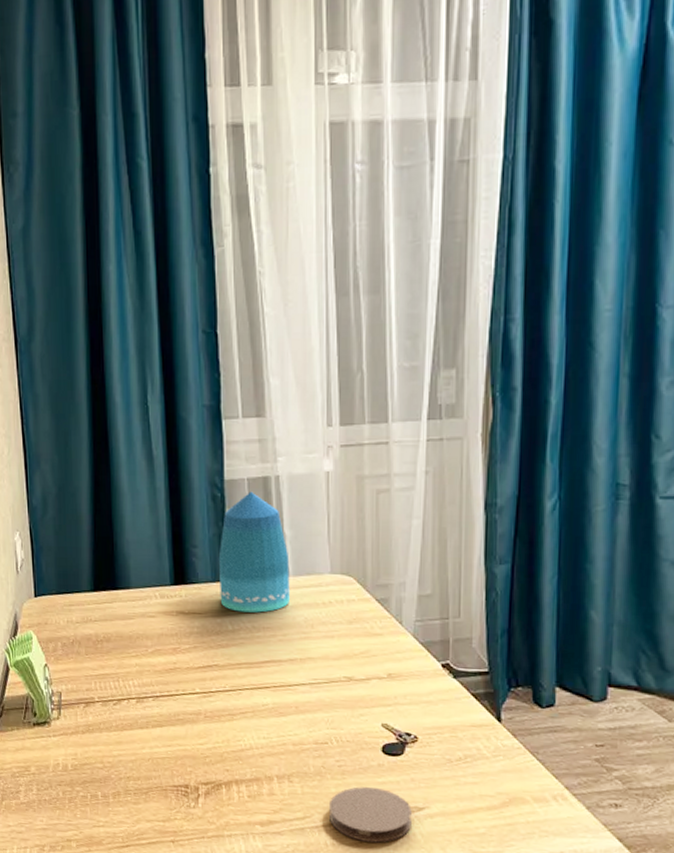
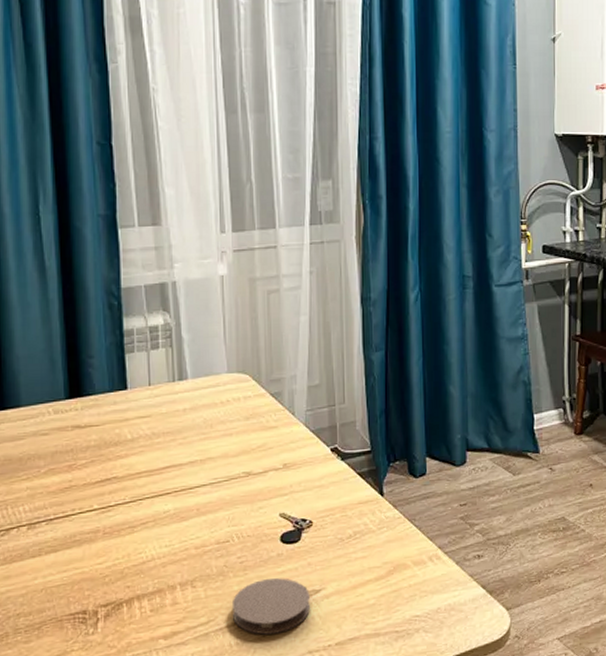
vase: present [218,491,290,613] -> none [116,298,189,420]

